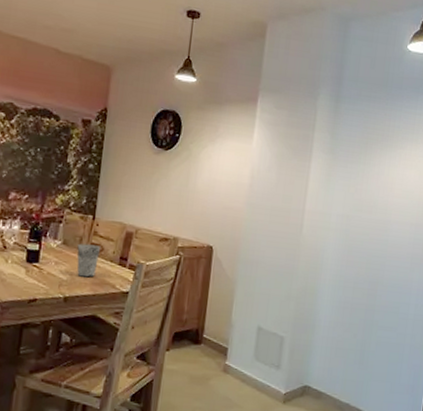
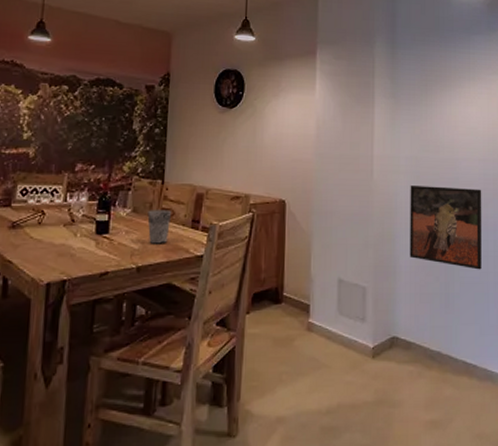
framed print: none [330,243,410,331] -> present [409,186,482,270]

